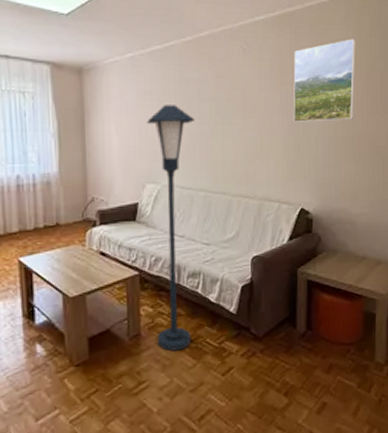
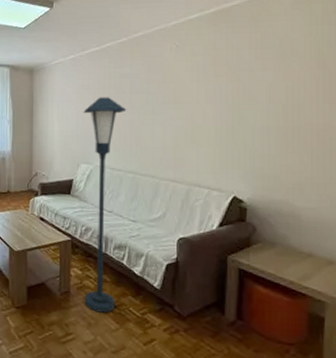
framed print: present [293,38,356,122] -> none [227,28,303,112]

